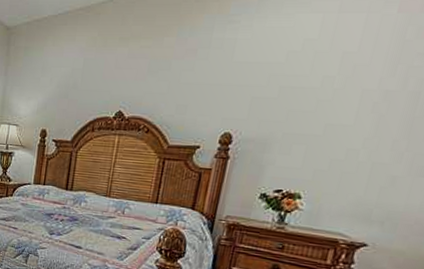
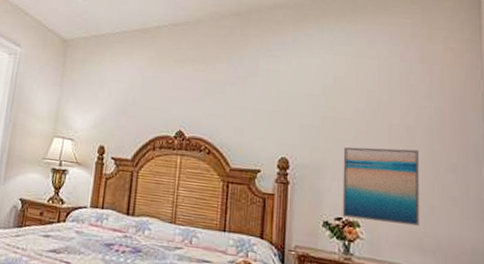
wall art: none [283,117,395,197] -> present [342,147,420,226]

